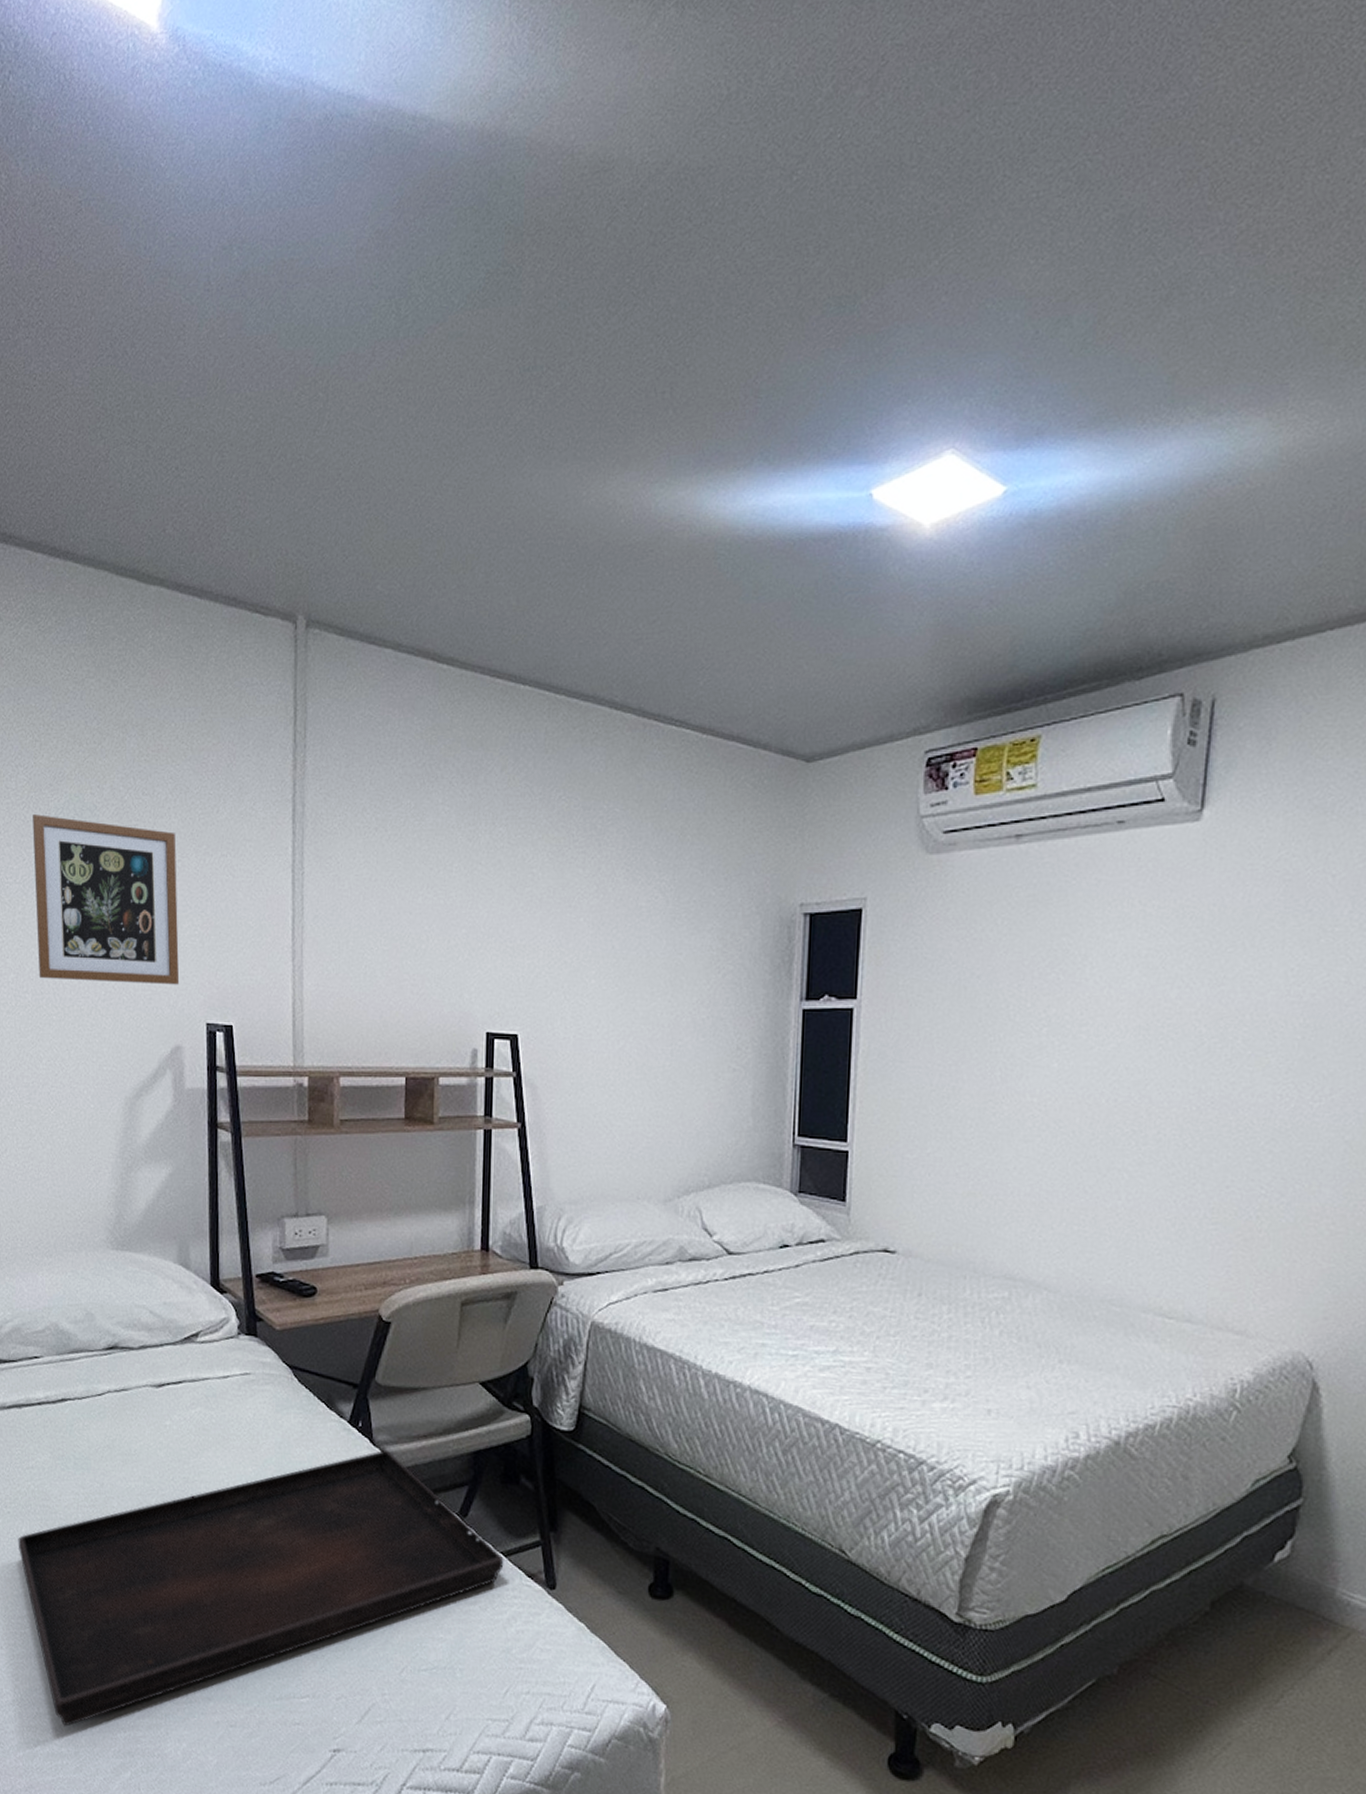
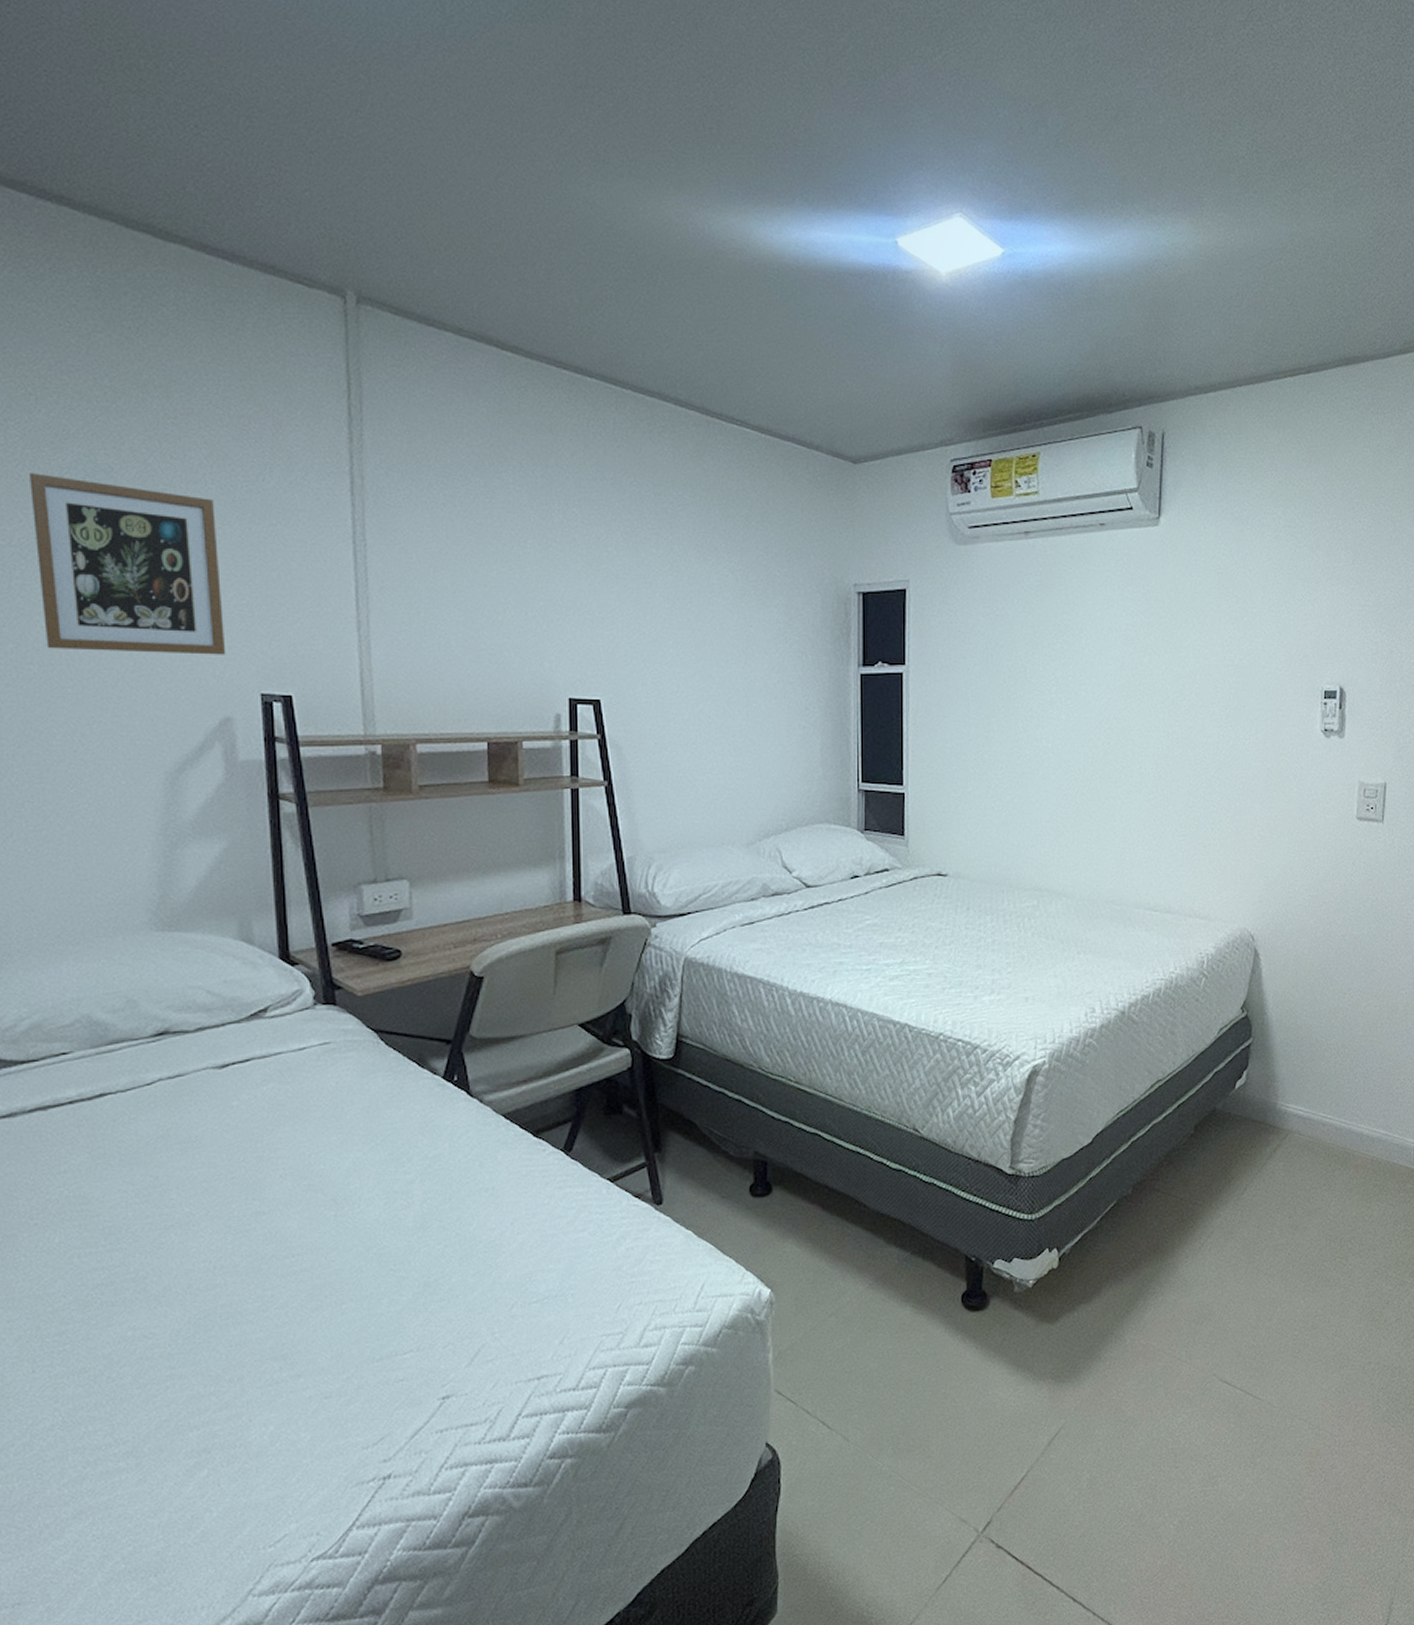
serving tray: present [18,1450,504,1727] -> none [49,1100,611,1439]

